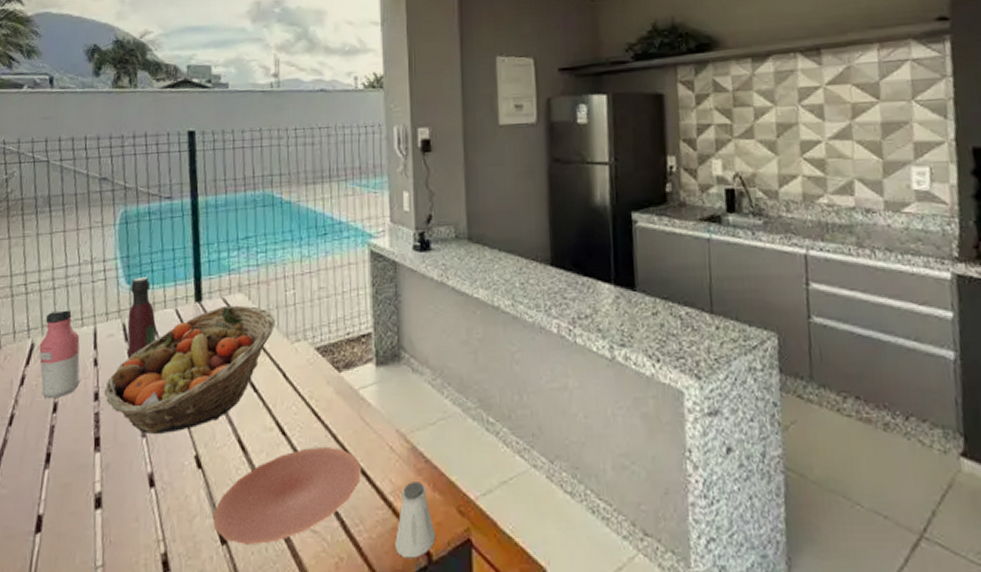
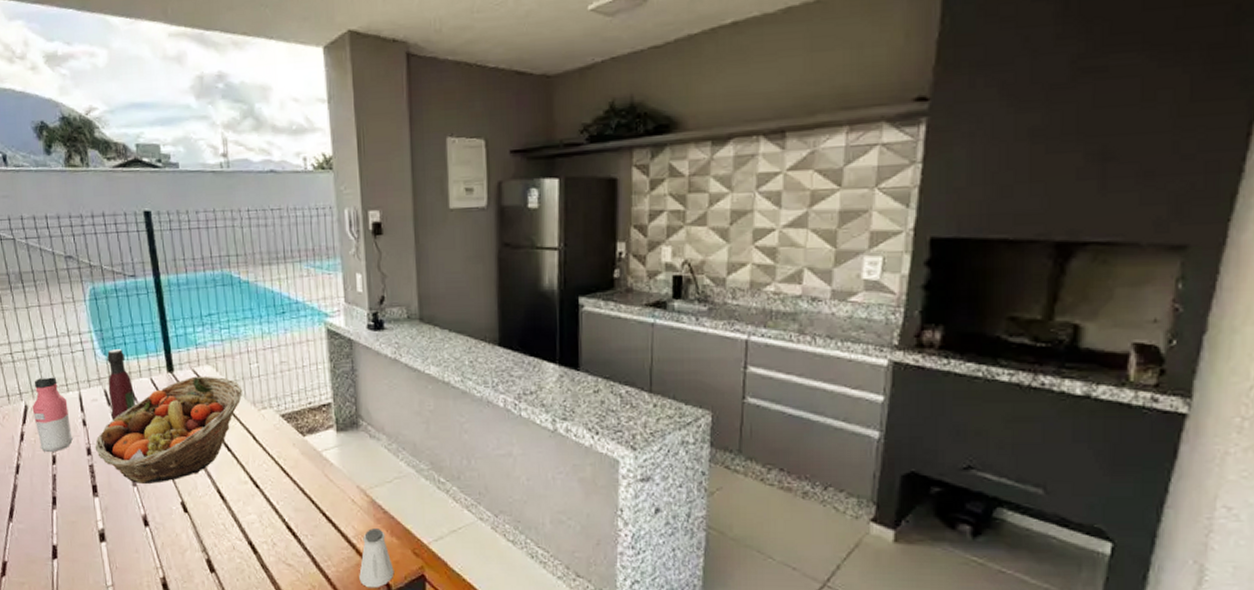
plate: present [213,446,362,544] -> none [201,497,328,573]

